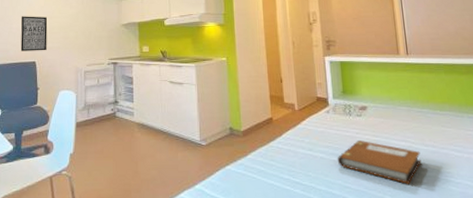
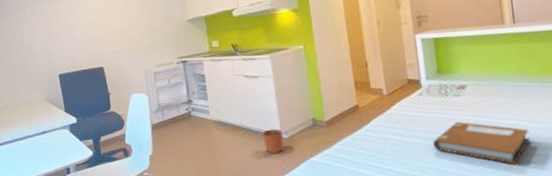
wall art: present [20,16,48,51] -> none [82,19,113,58]
plant pot: none [182,135,201,159] -> present [262,129,284,154]

